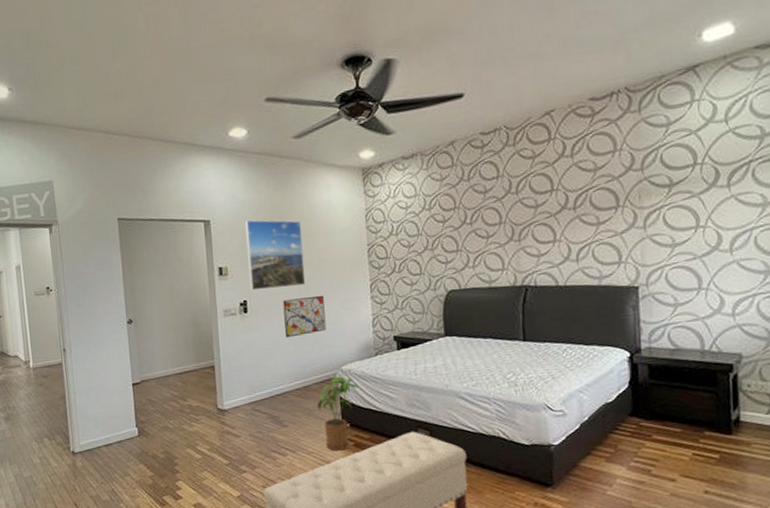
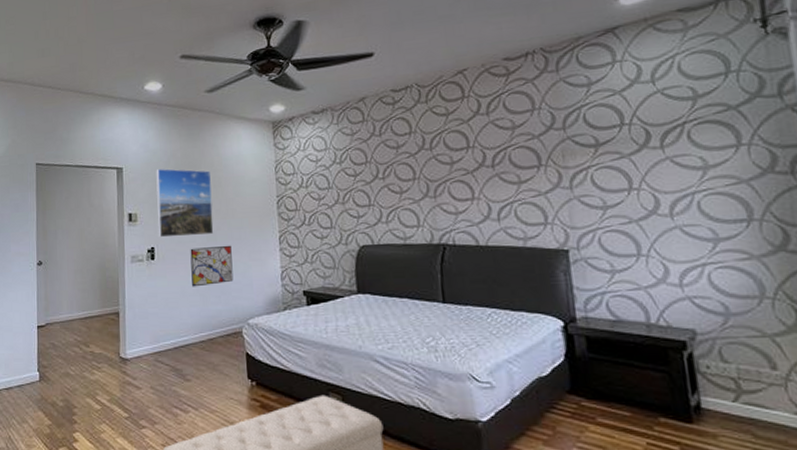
house plant: present [316,376,359,451] -> none [221,330,266,411]

